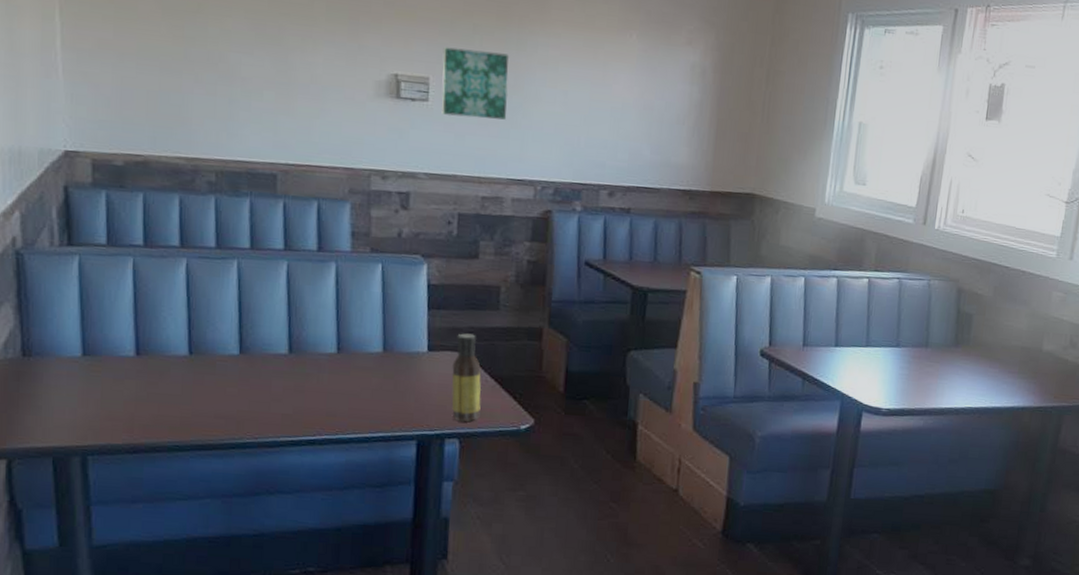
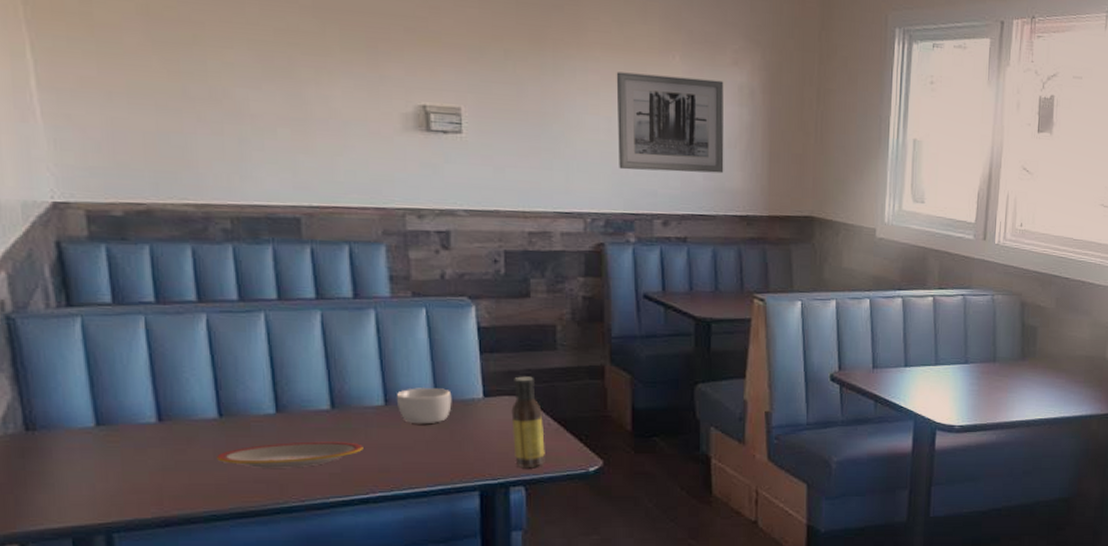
plate: none [184,382,315,407] -> present [217,441,364,468]
bowl: none [349,338,399,374] -> present [397,388,452,425]
wall art: present [441,47,509,120] -> none [473,74,548,150]
wall art: none [571,48,677,149] -> present [616,72,724,174]

